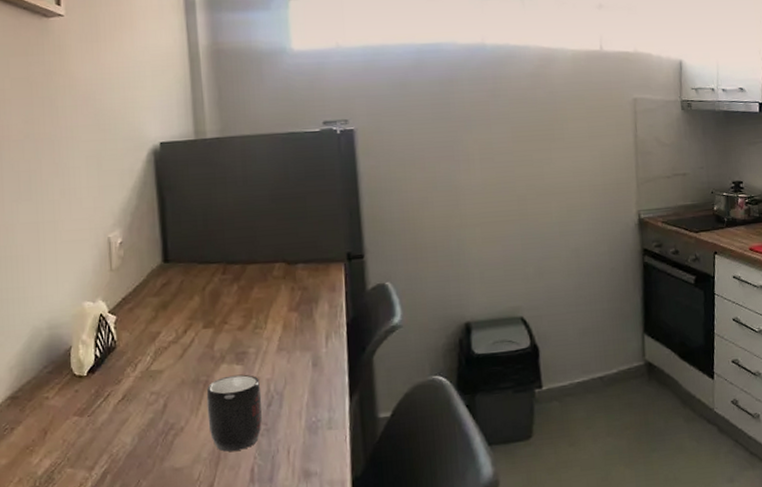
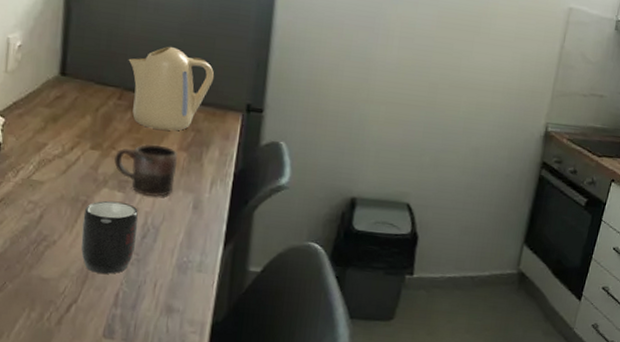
kettle: none [226,213,311,296] -> present [128,46,215,131]
mug: none [228,309,290,363] -> present [114,143,178,197]

